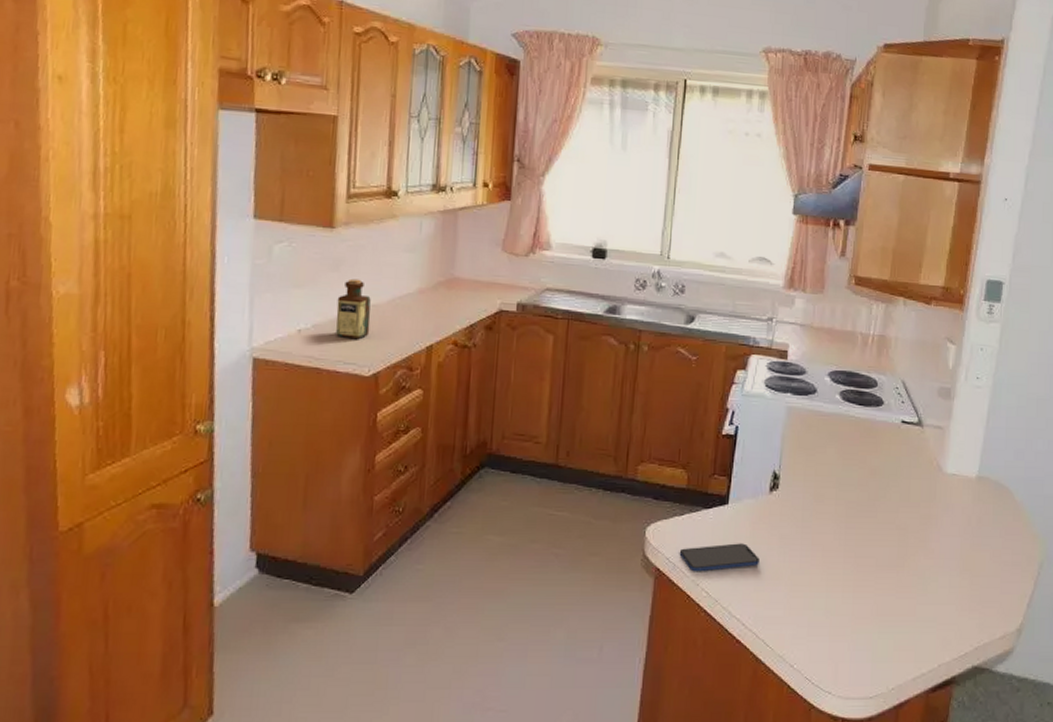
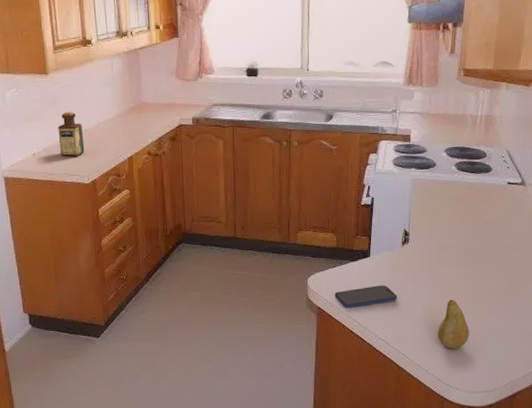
fruit: none [808,568,848,637] -> present [438,299,469,349]

